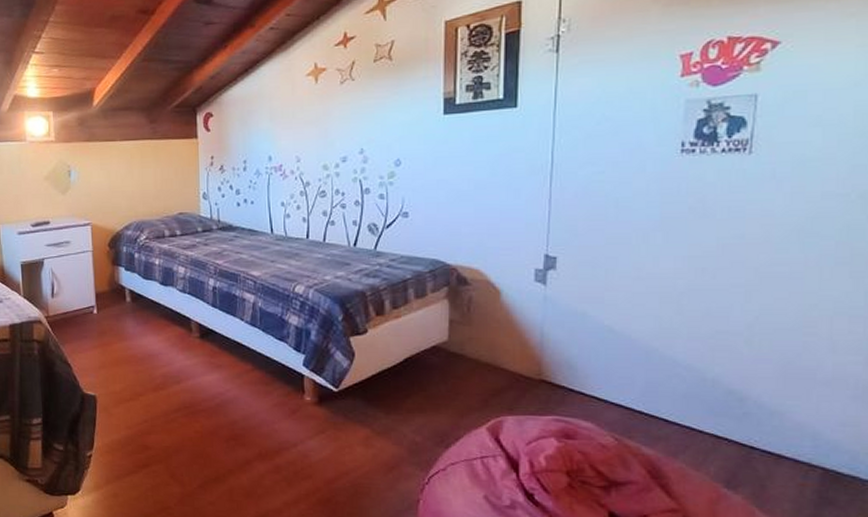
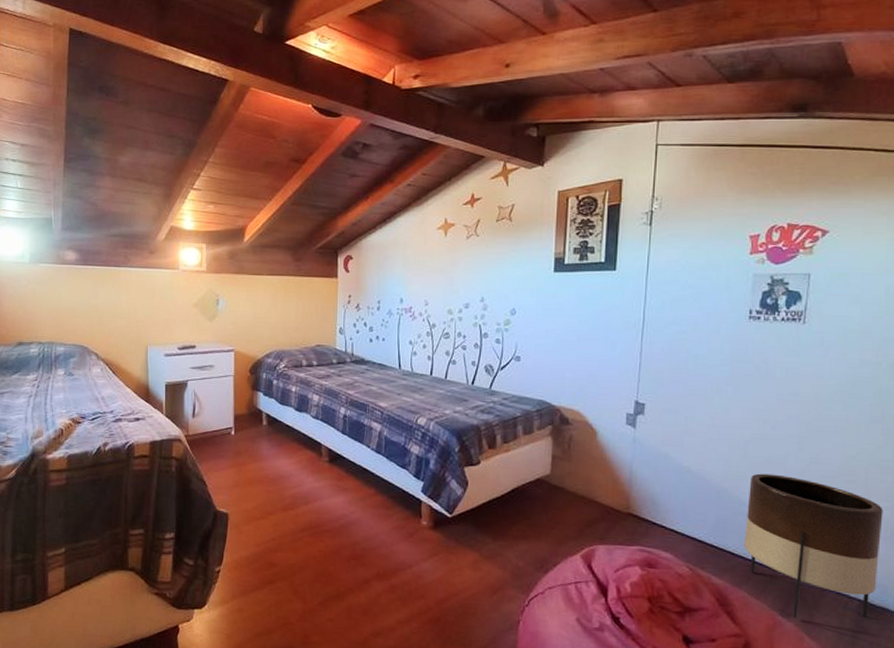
planter: none [679,329,853,491] -> present [743,473,883,619]

